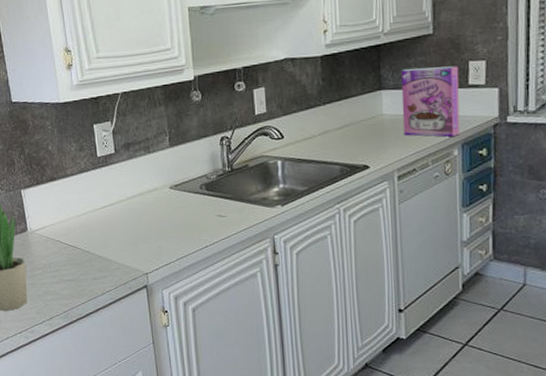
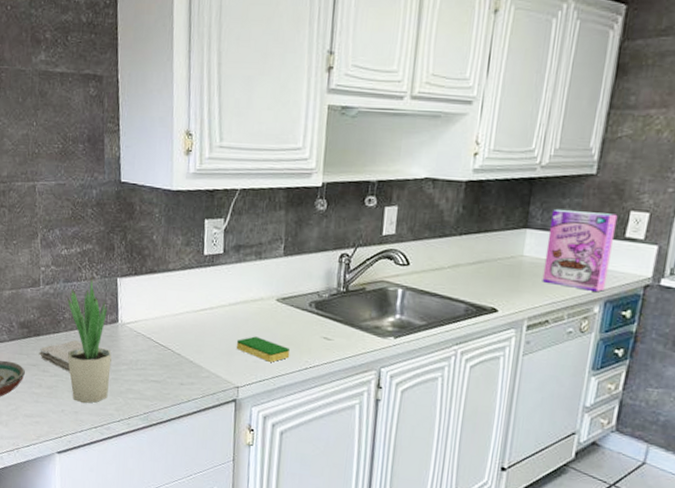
dish sponge: none [139,224,190,246] -> present [236,336,291,362]

